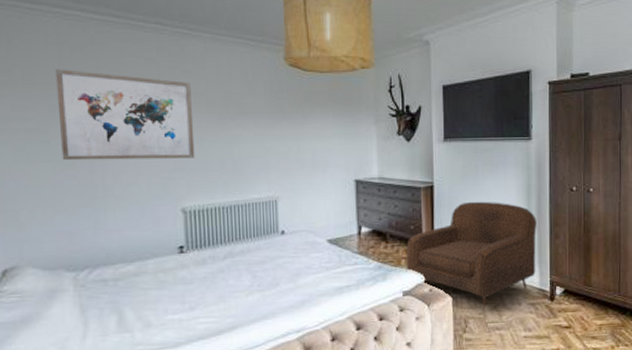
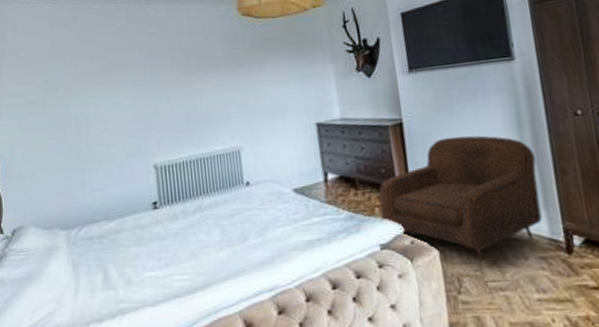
wall art: present [56,69,195,161] -> none [49,44,163,127]

